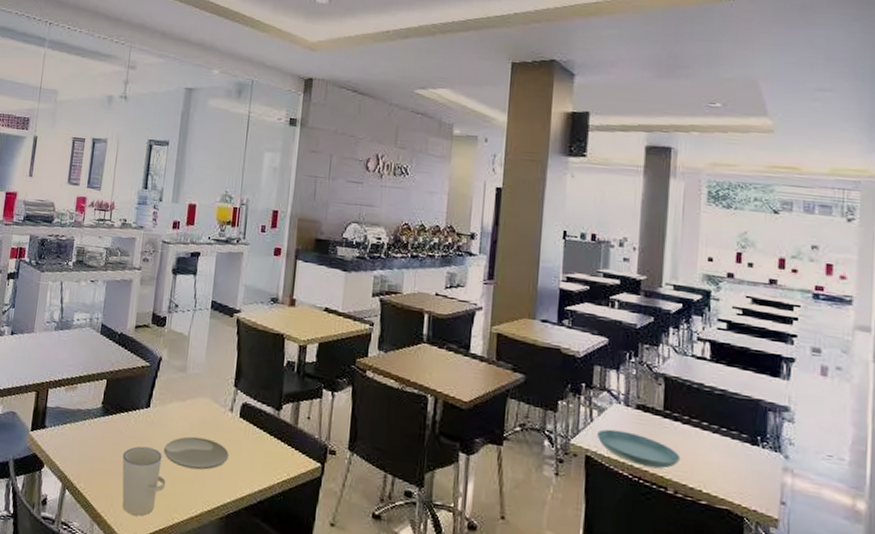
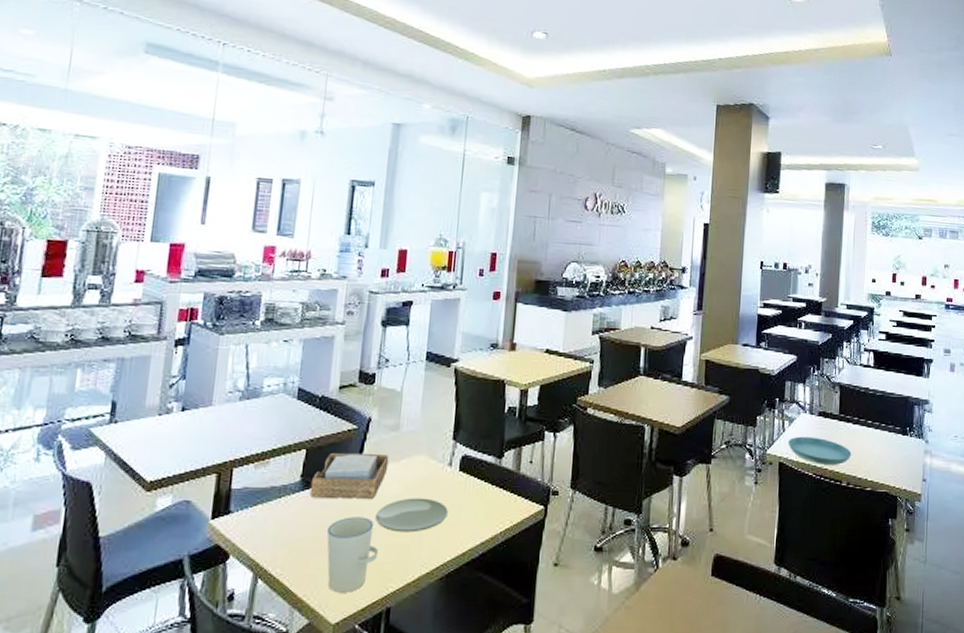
napkin holder: none [109,386,177,433] -> present [309,452,389,499]

